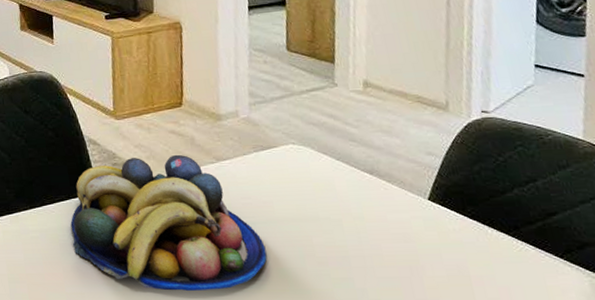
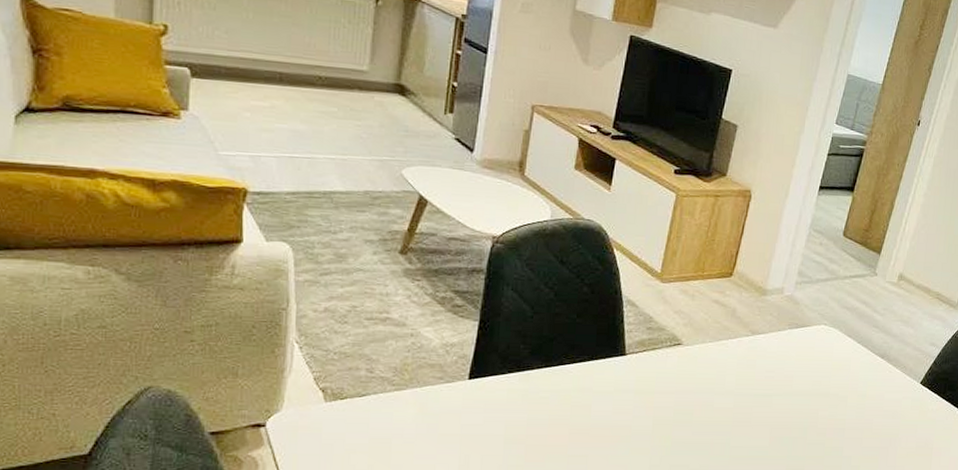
fruit bowl: present [70,154,267,291] -> none [585,323,776,455]

